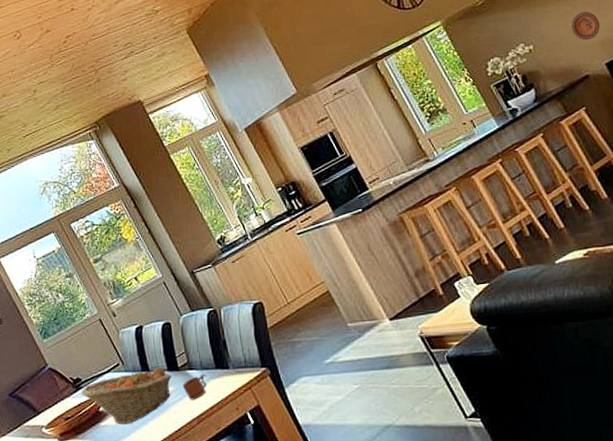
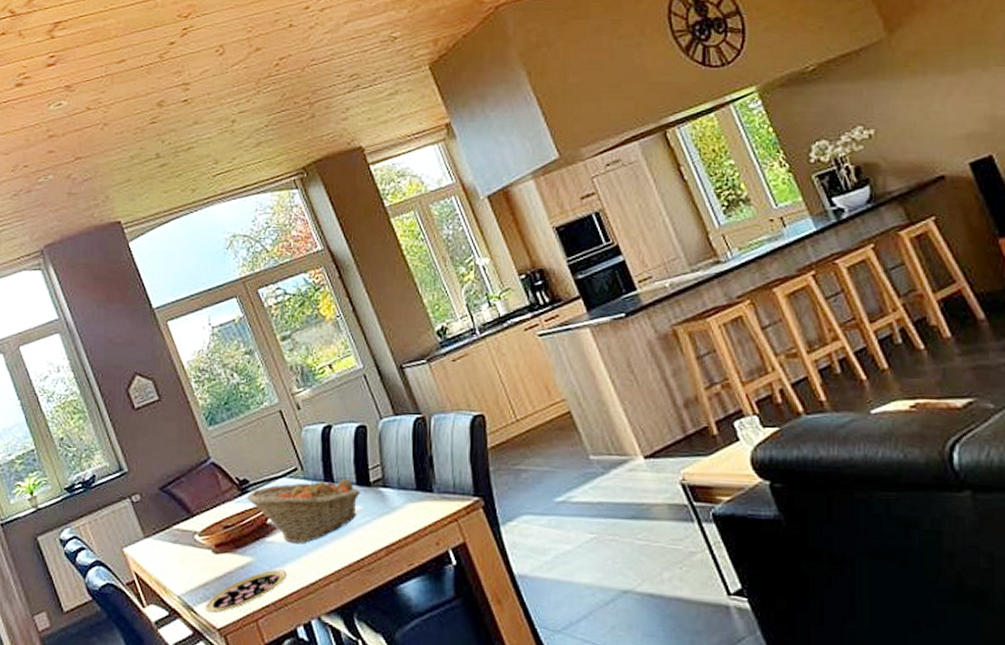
mug: present [183,373,207,401] -> none [373,494,404,526]
decorative plate: present [571,11,601,41] -> none [929,93,969,131]

